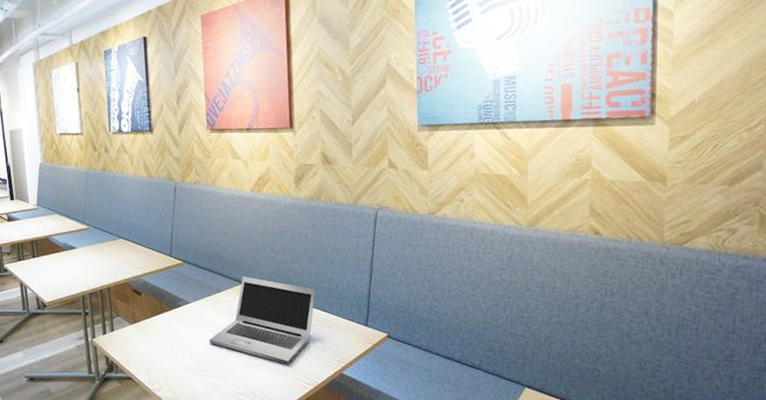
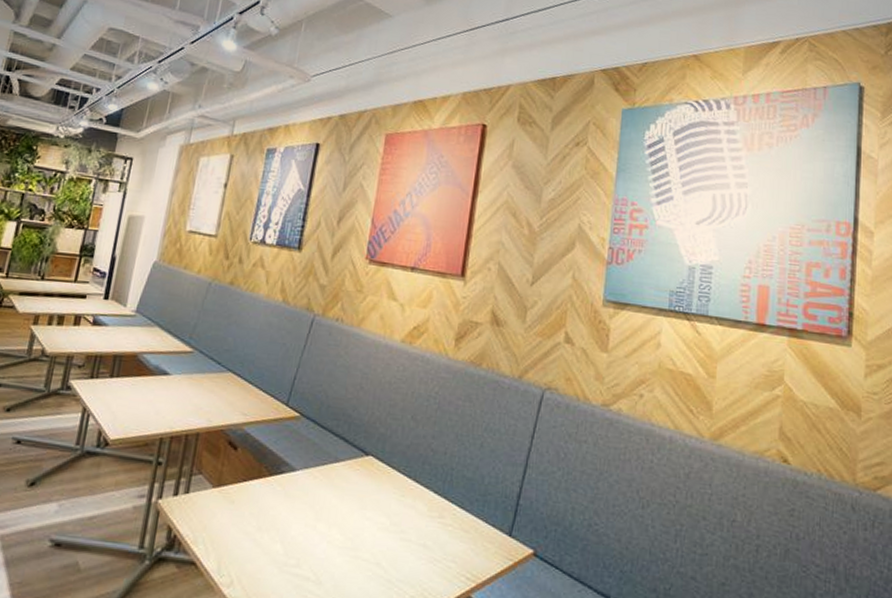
laptop: present [209,276,316,364] -> none [310,445,457,573]

